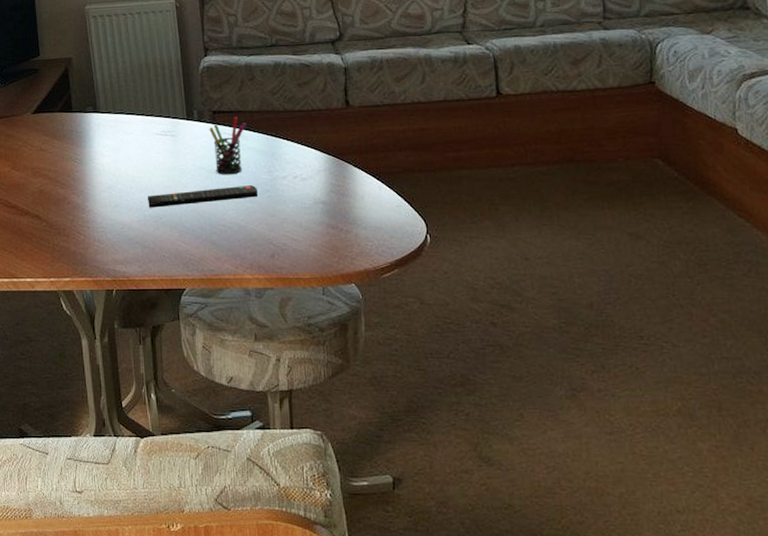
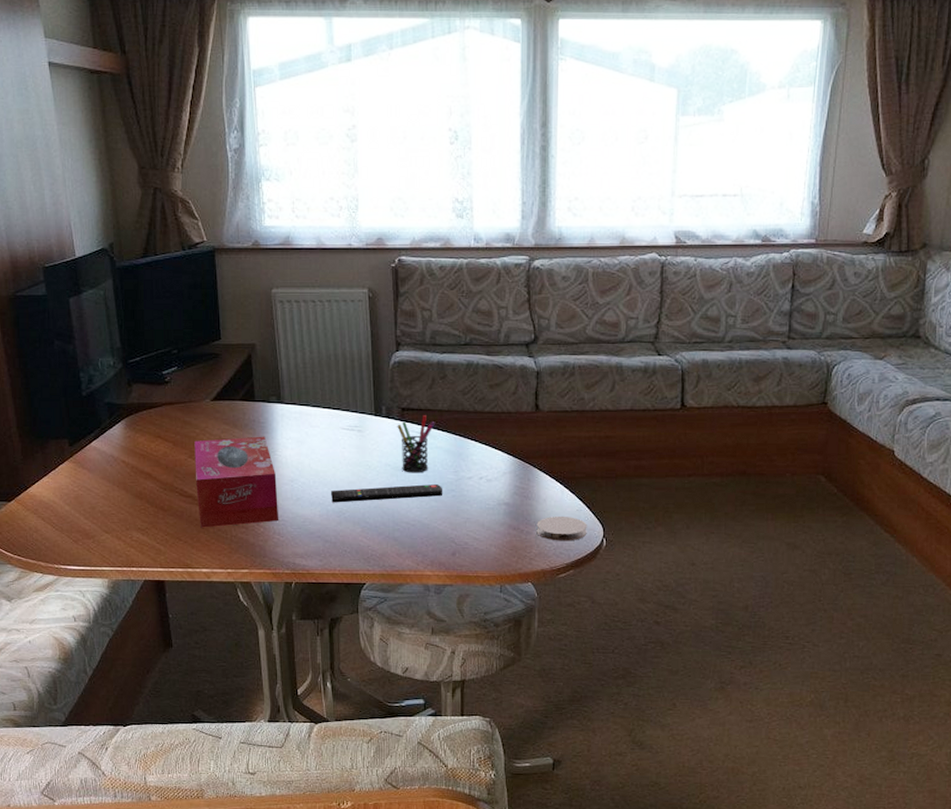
tissue box: none [17,145,99,238] -> present [194,436,279,528]
coaster: none [356,212,409,239] -> present [536,515,587,541]

